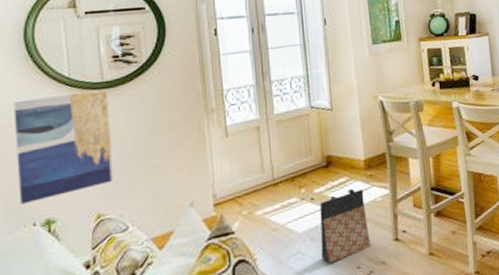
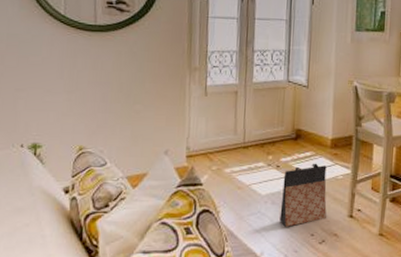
wall art: present [14,90,115,205] -> none [10,30,100,127]

